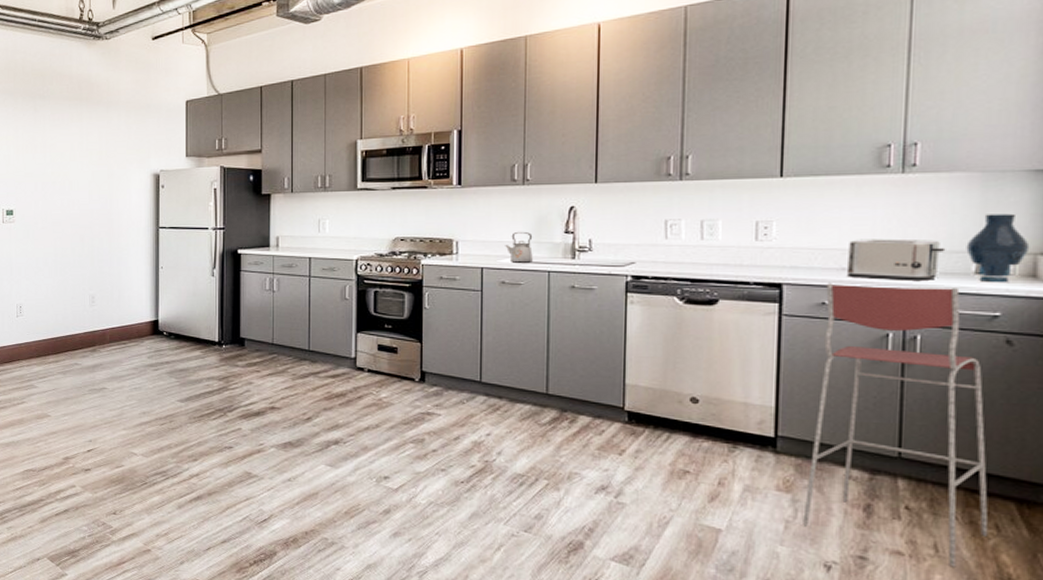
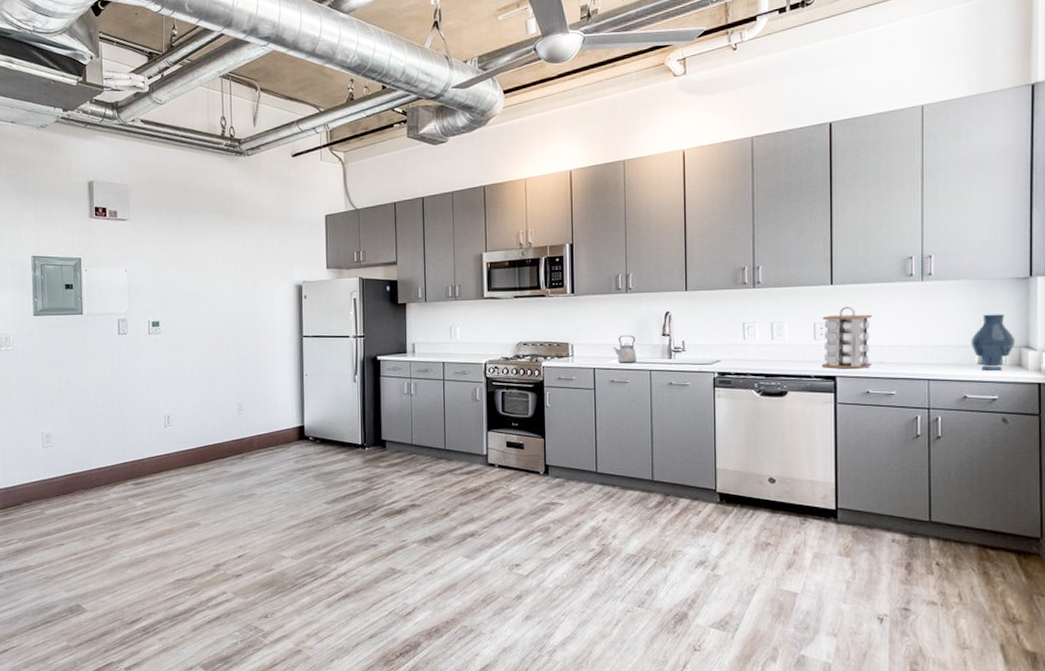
spice rack: none [764,202,833,277] -> present [822,306,872,370]
bar stool: present [802,283,989,568] -> none [860,375,997,612]
toaster: present [846,238,946,282] -> none [884,336,956,372]

